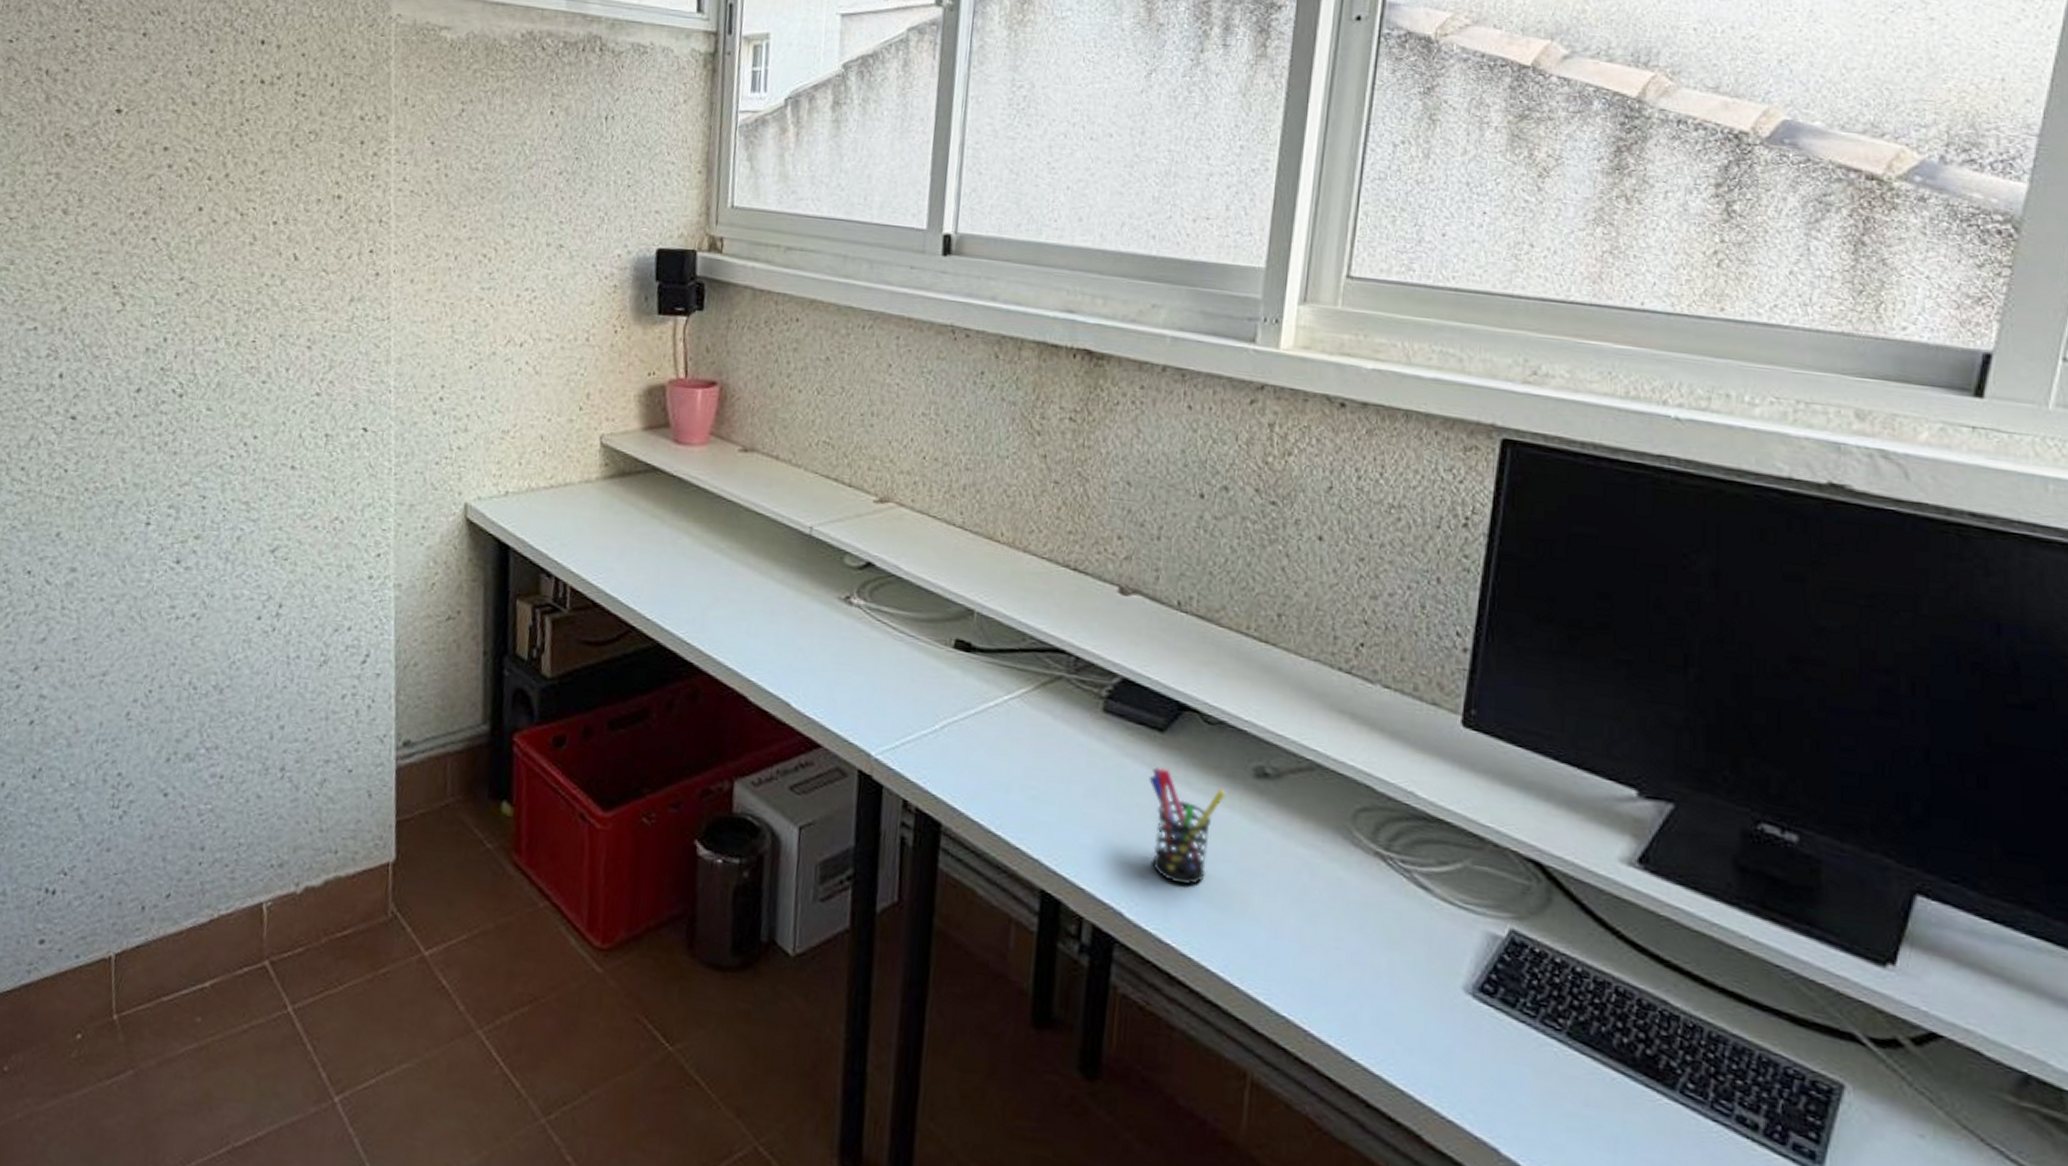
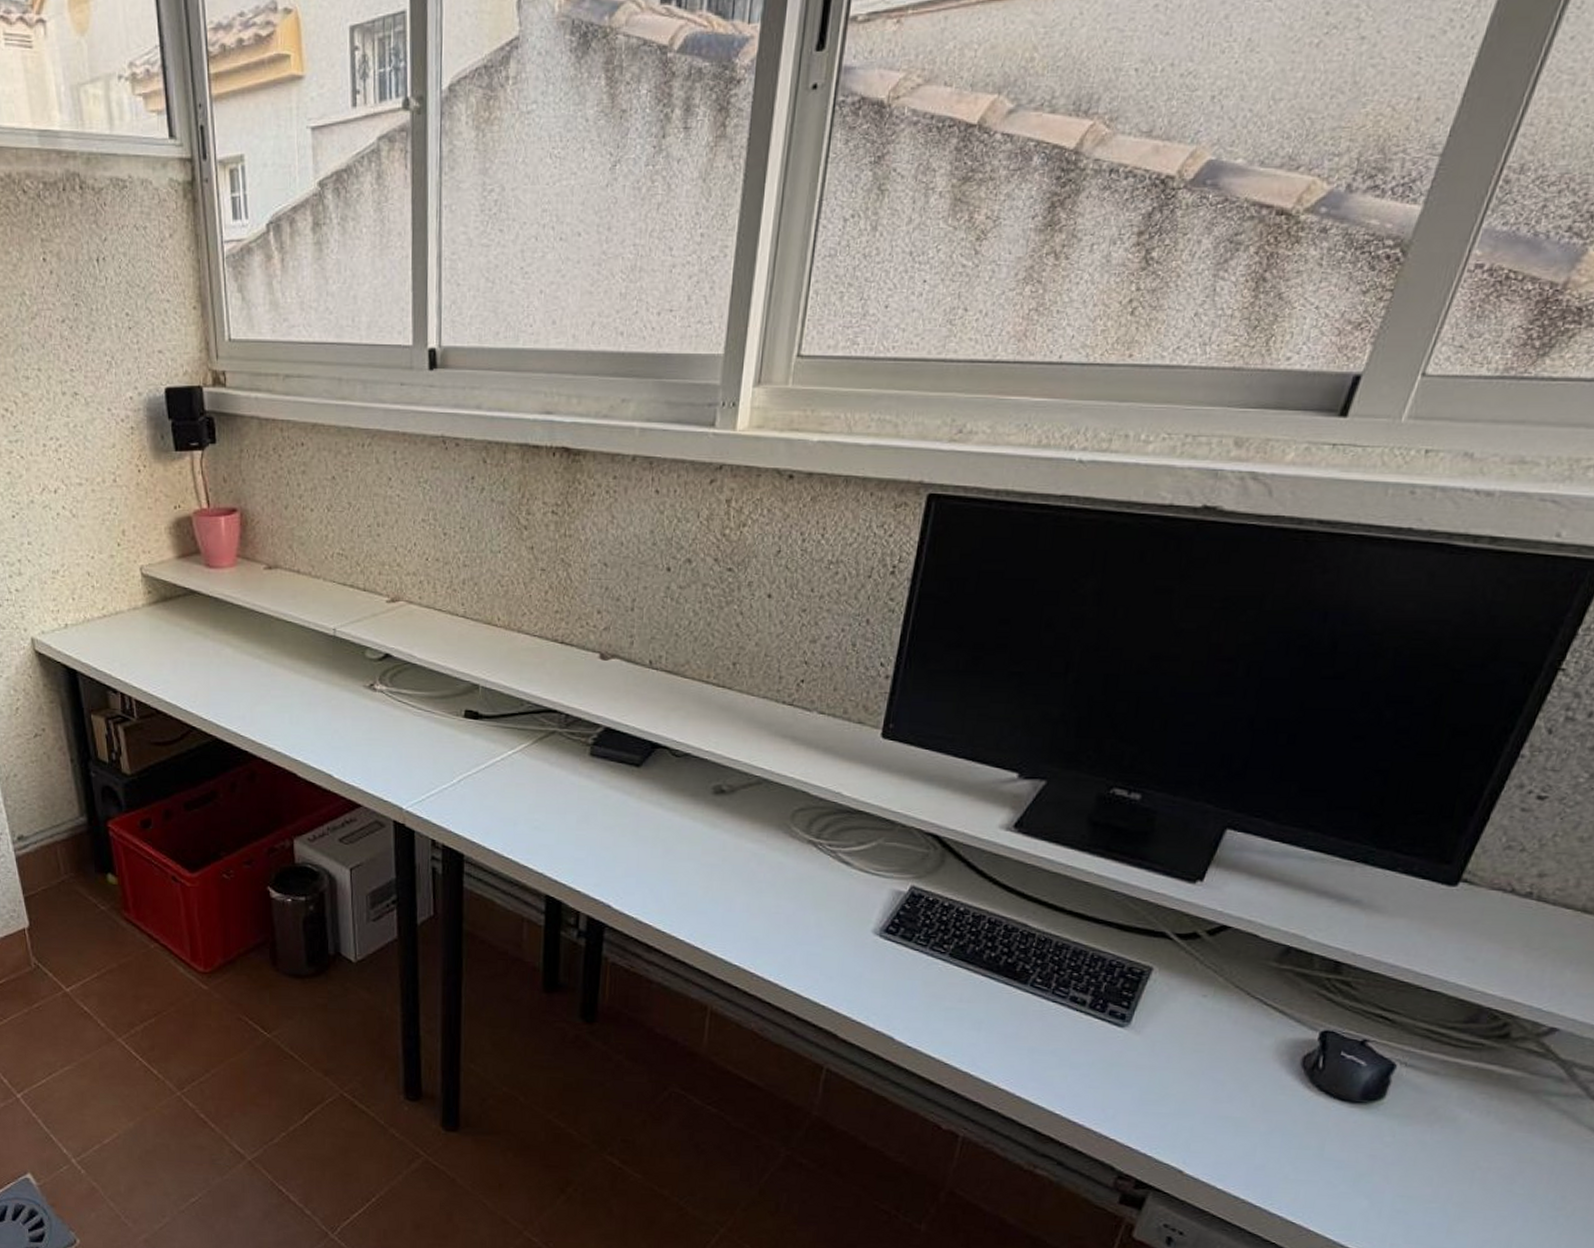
pen holder: present [1149,767,1226,885] -> none [628,794,691,880]

